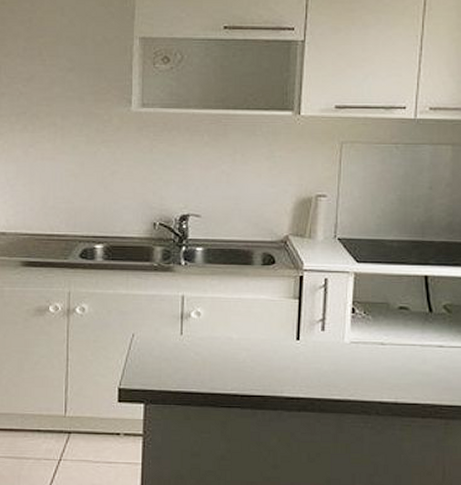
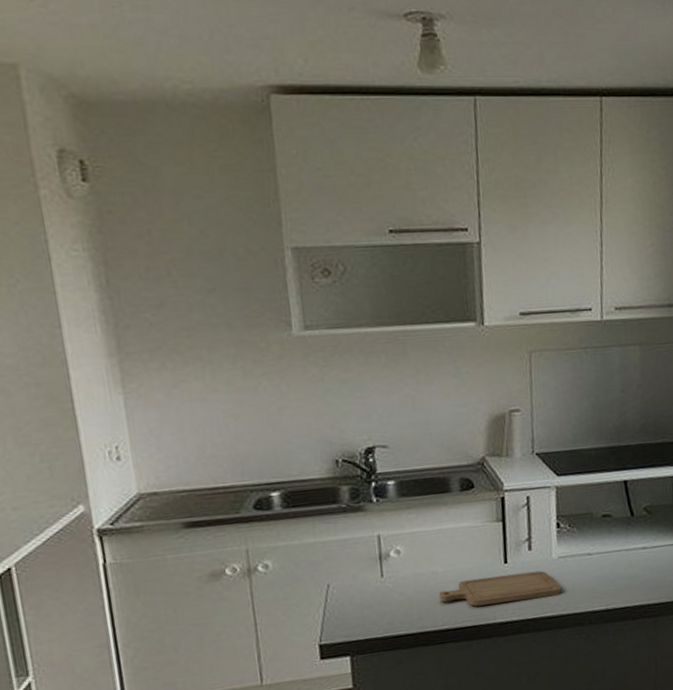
chopping board: none [231,349,351,380] -> present [438,570,562,607]

